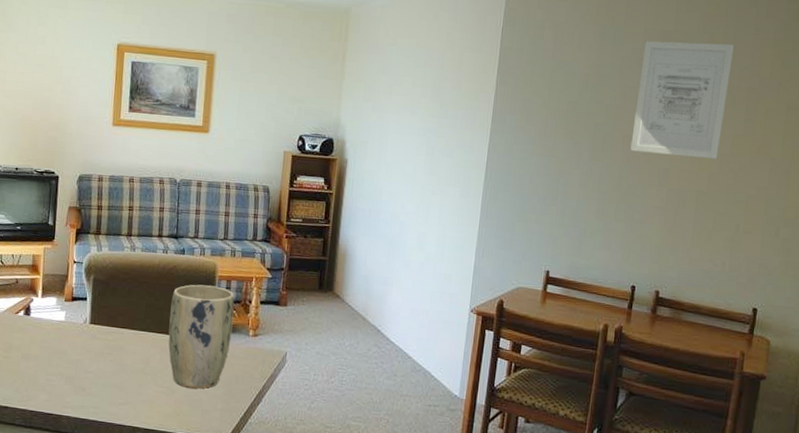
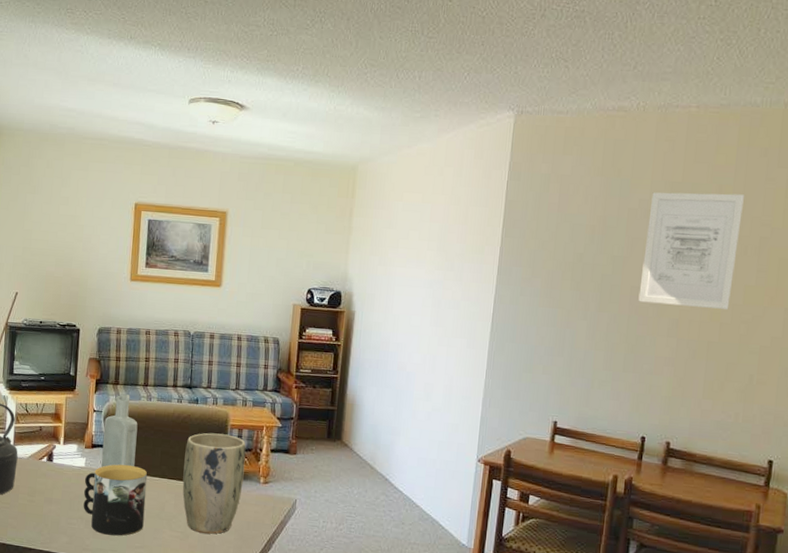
mug: none [63,317,131,393] -> present [83,464,147,536]
bottle: none [81,245,121,321] -> present [100,394,138,467]

